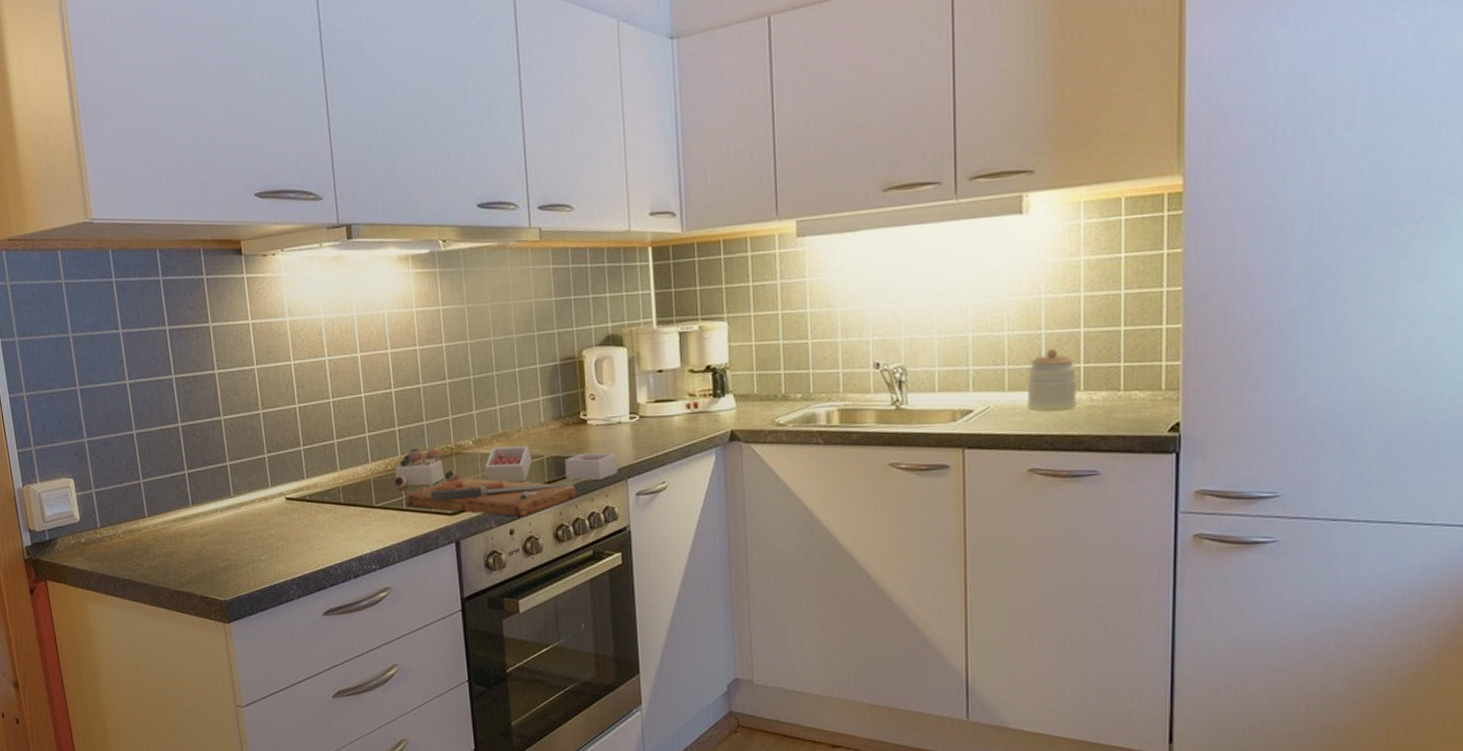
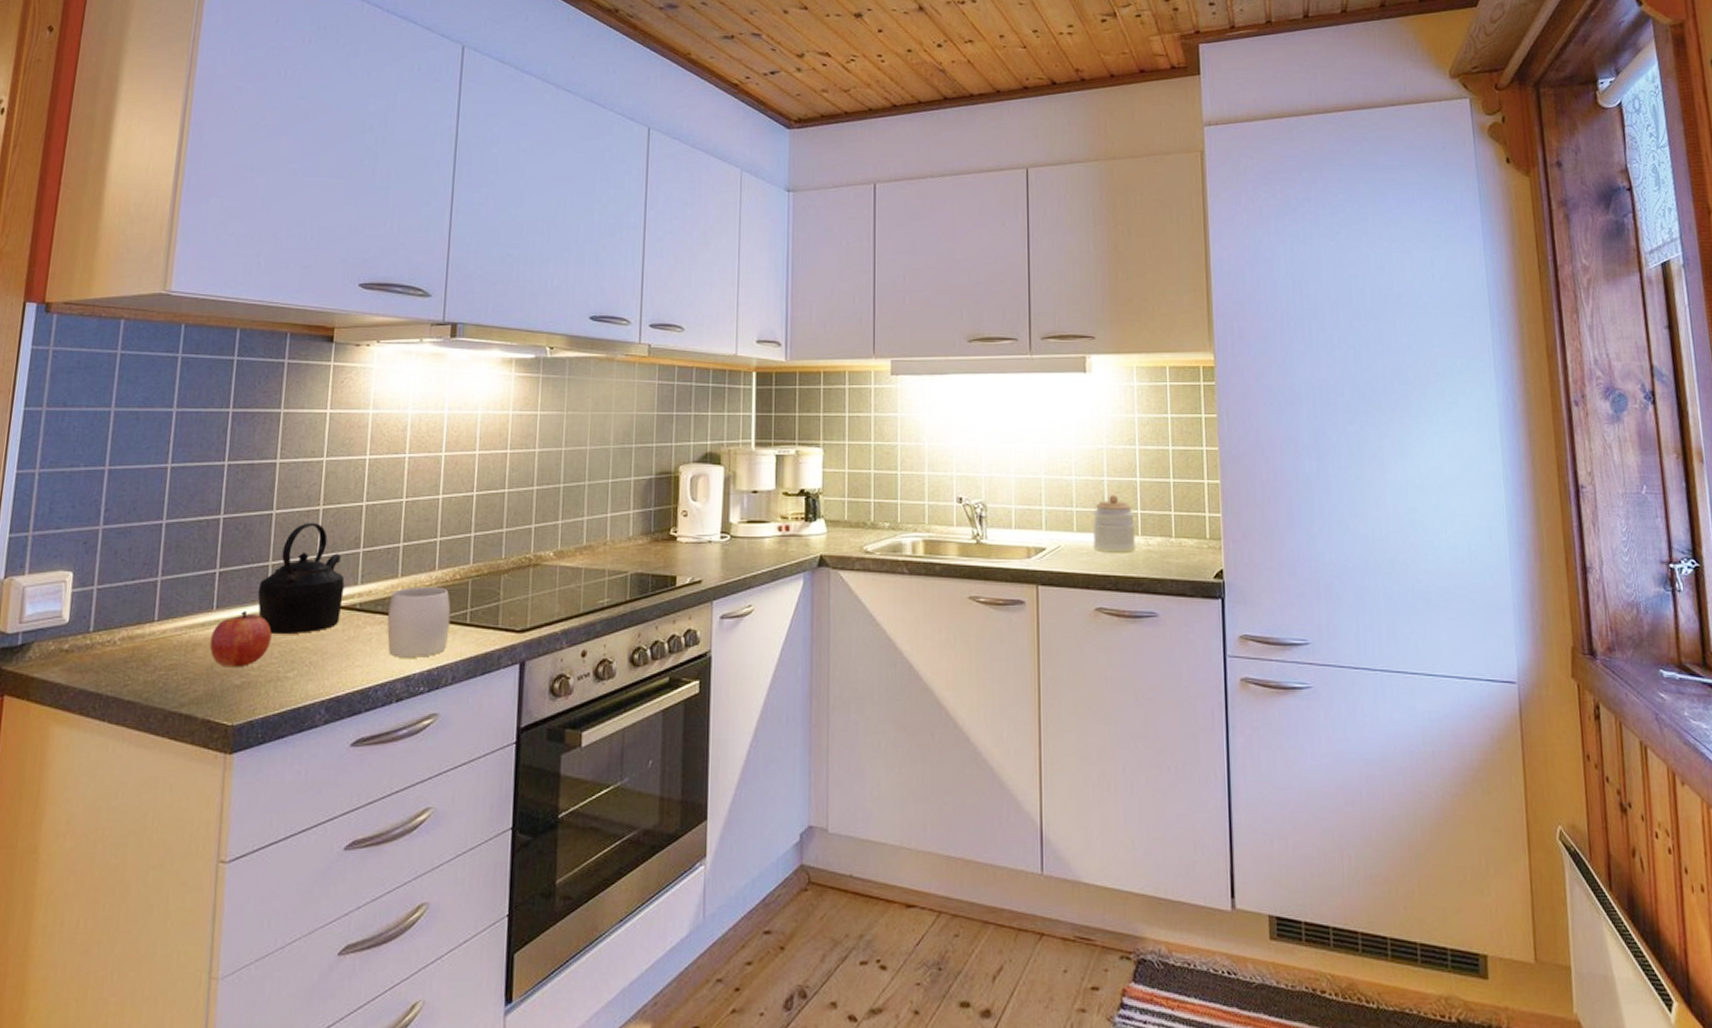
fruit: none [192,506,242,554] -> present [209,611,272,668]
kettle: none [222,425,295,525] -> present [257,523,345,635]
mug: none [334,477,390,541] -> present [387,586,451,658]
cutting board: present [393,445,618,517] -> none [459,557,705,637]

